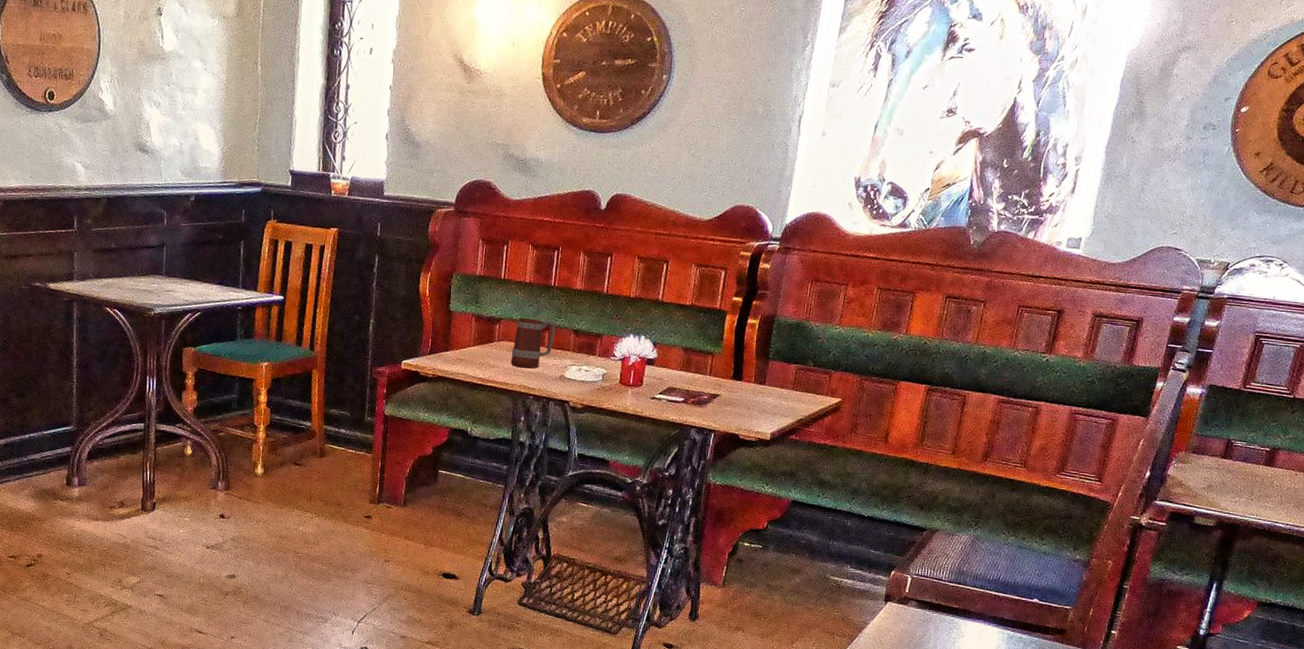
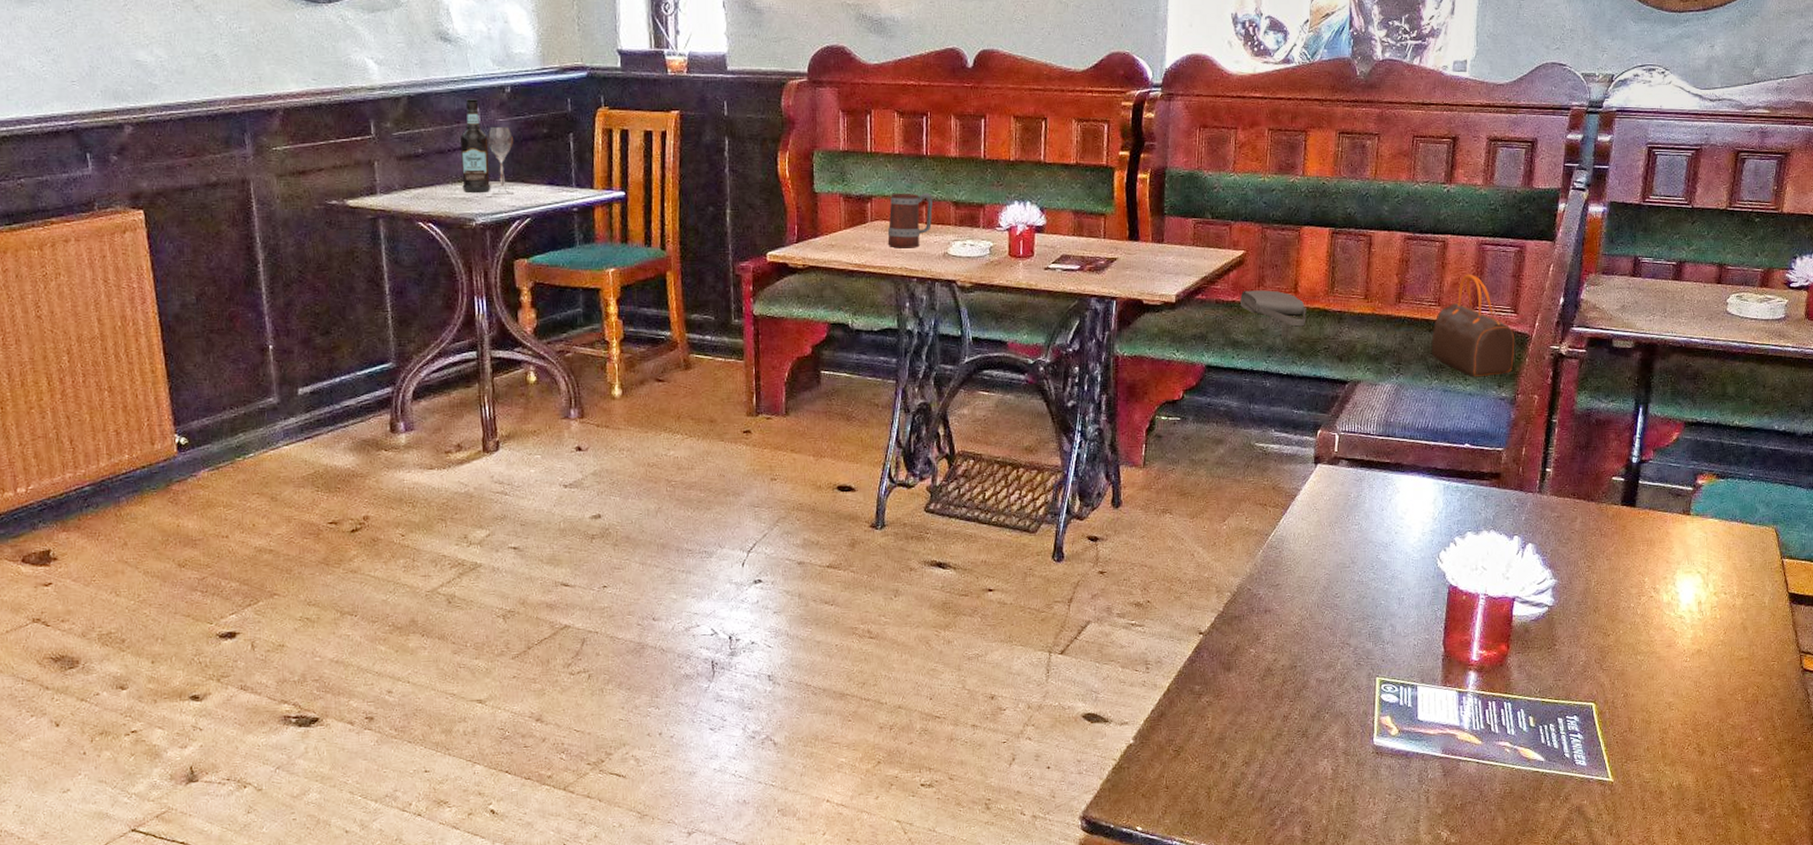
root beer: none [146,204,172,288] -> present [459,99,491,194]
wineglass: none [170,229,193,291] -> present [487,126,515,196]
shoulder bag: none [831,435,895,474] -> present [1240,290,1306,327]
handbag: none [1011,440,1096,538] -> present [1431,274,1515,377]

